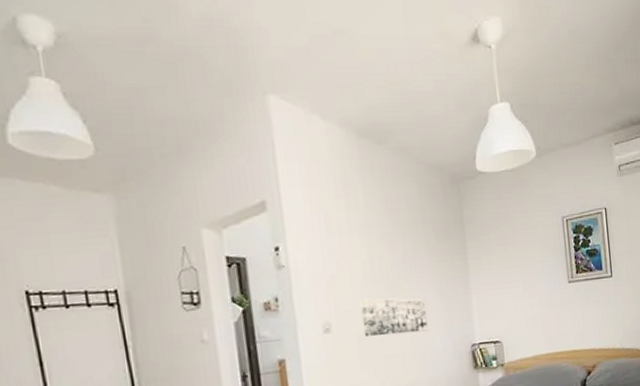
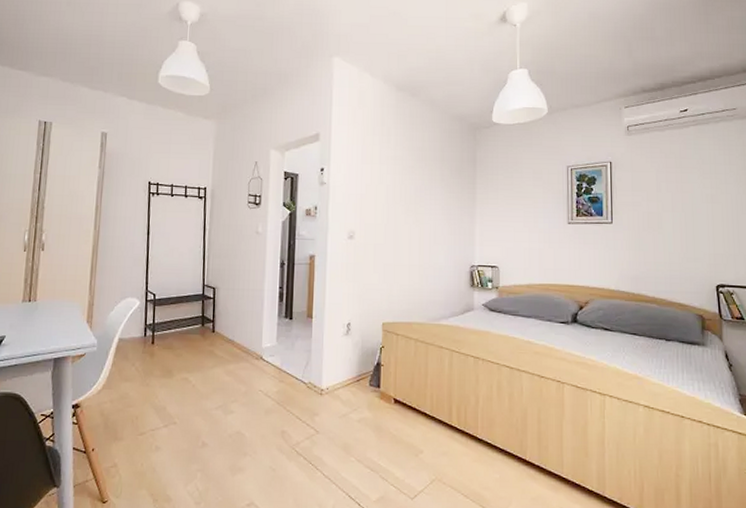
wall art: present [360,298,428,337] -> none [380,215,434,249]

